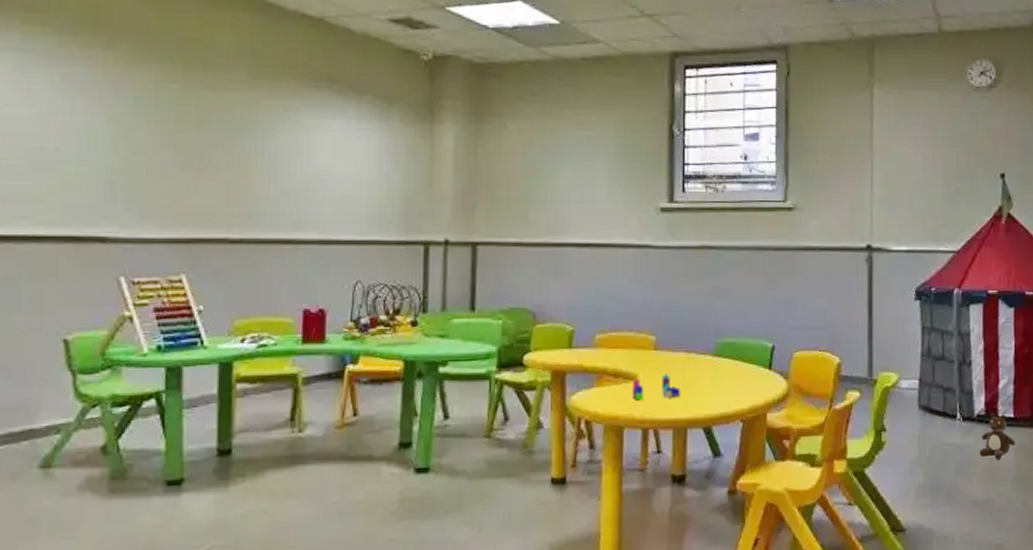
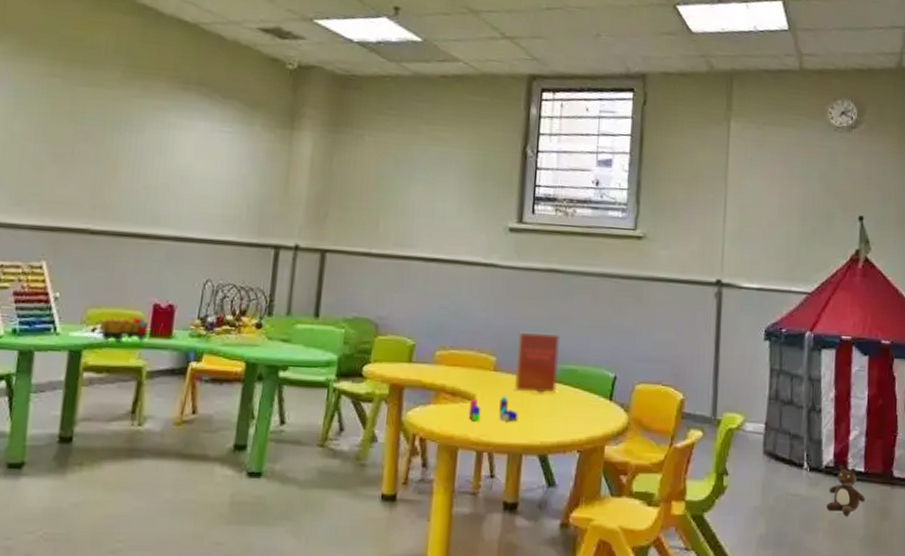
toy truck: none [248,324,300,351] -> present [99,317,149,342]
book: none [675,309,717,368] -> present [514,331,559,393]

